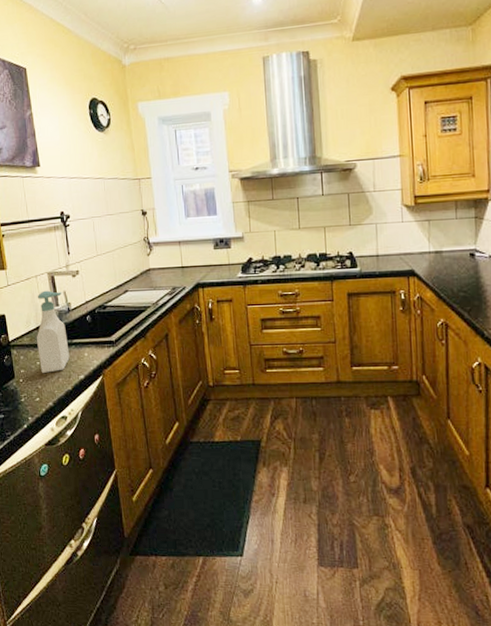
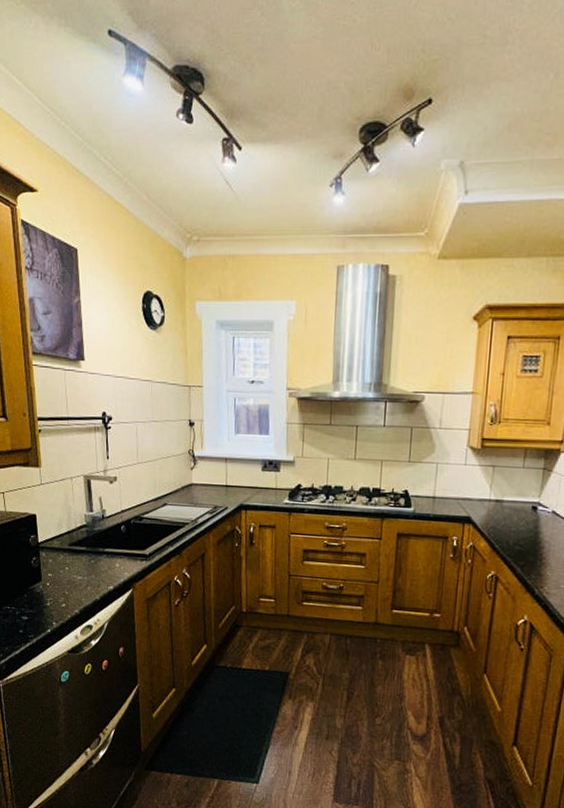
soap bottle: present [37,290,70,373] -> none [67,494,100,580]

